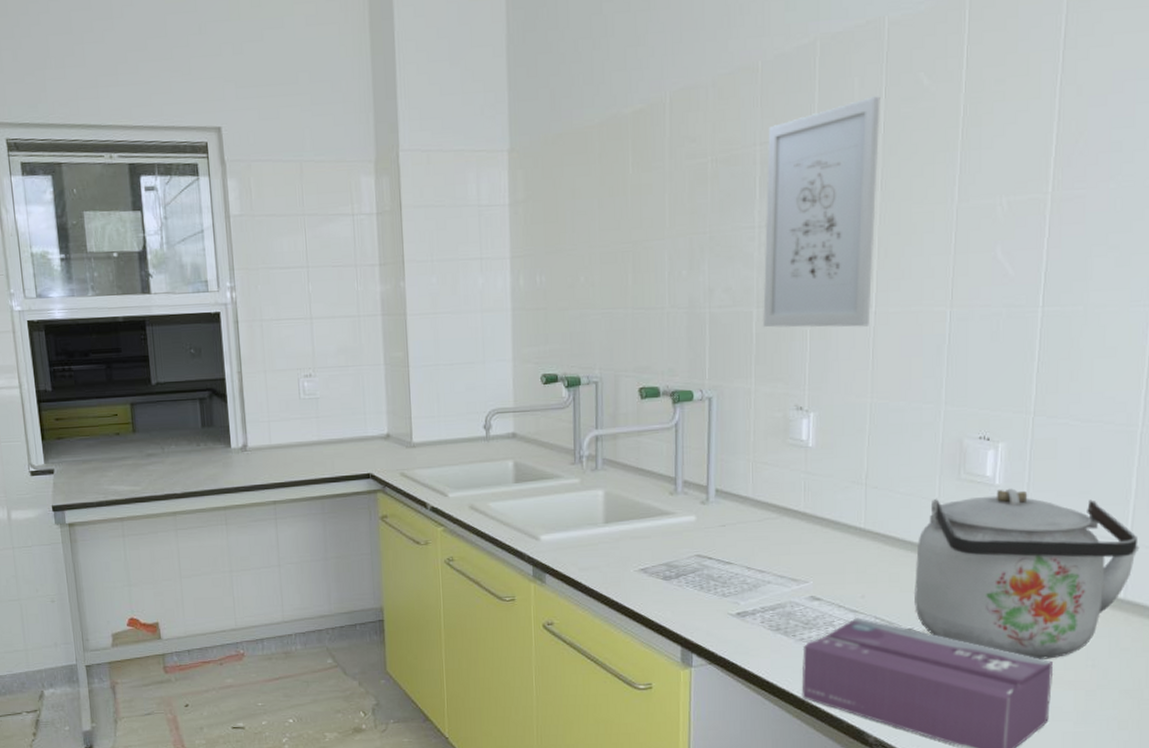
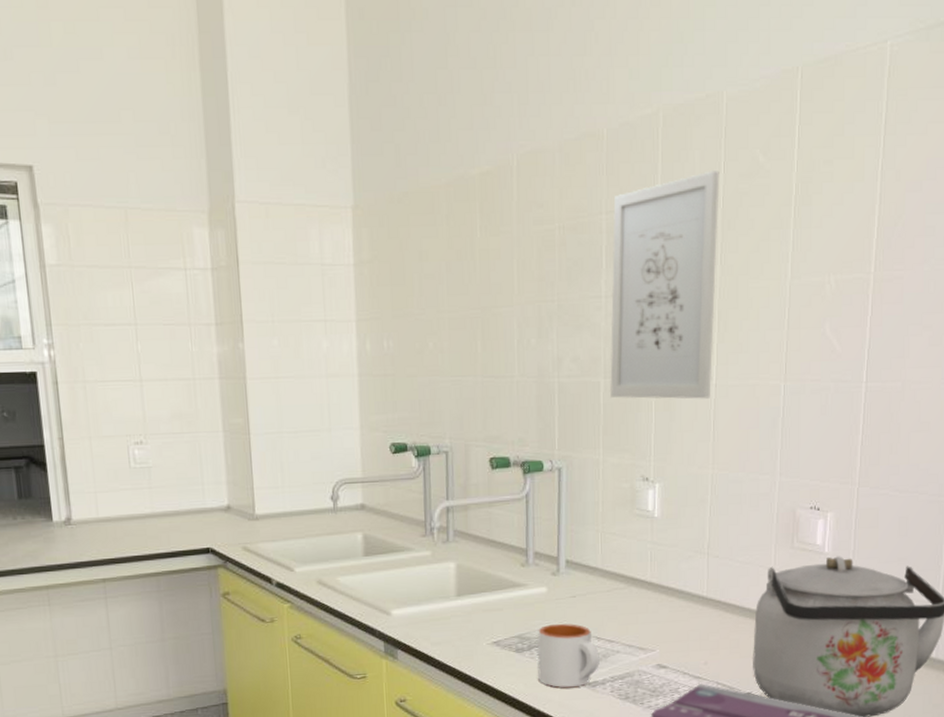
mug: none [685,552,750,617] -> present [537,623,600,688]

